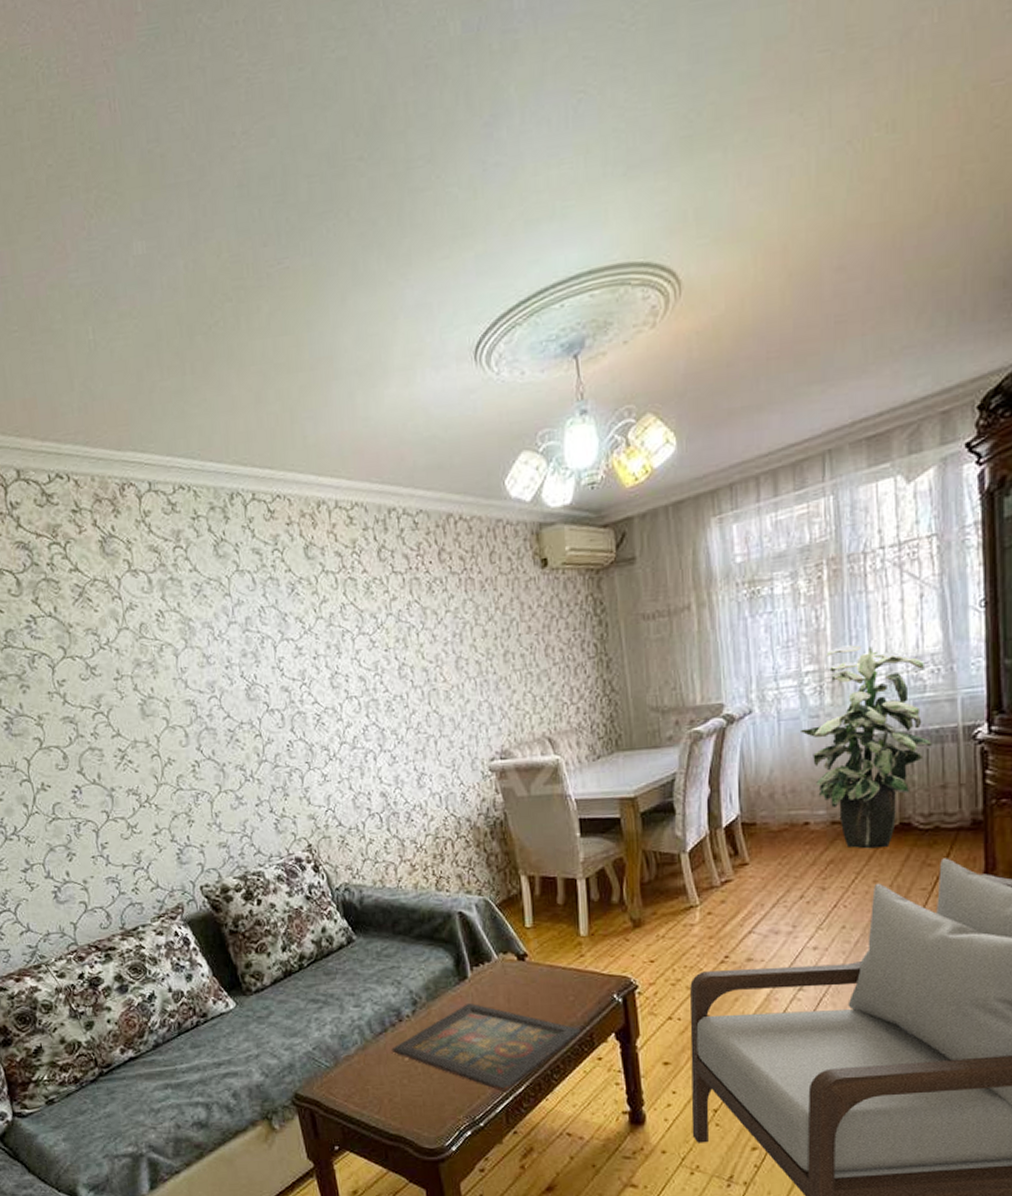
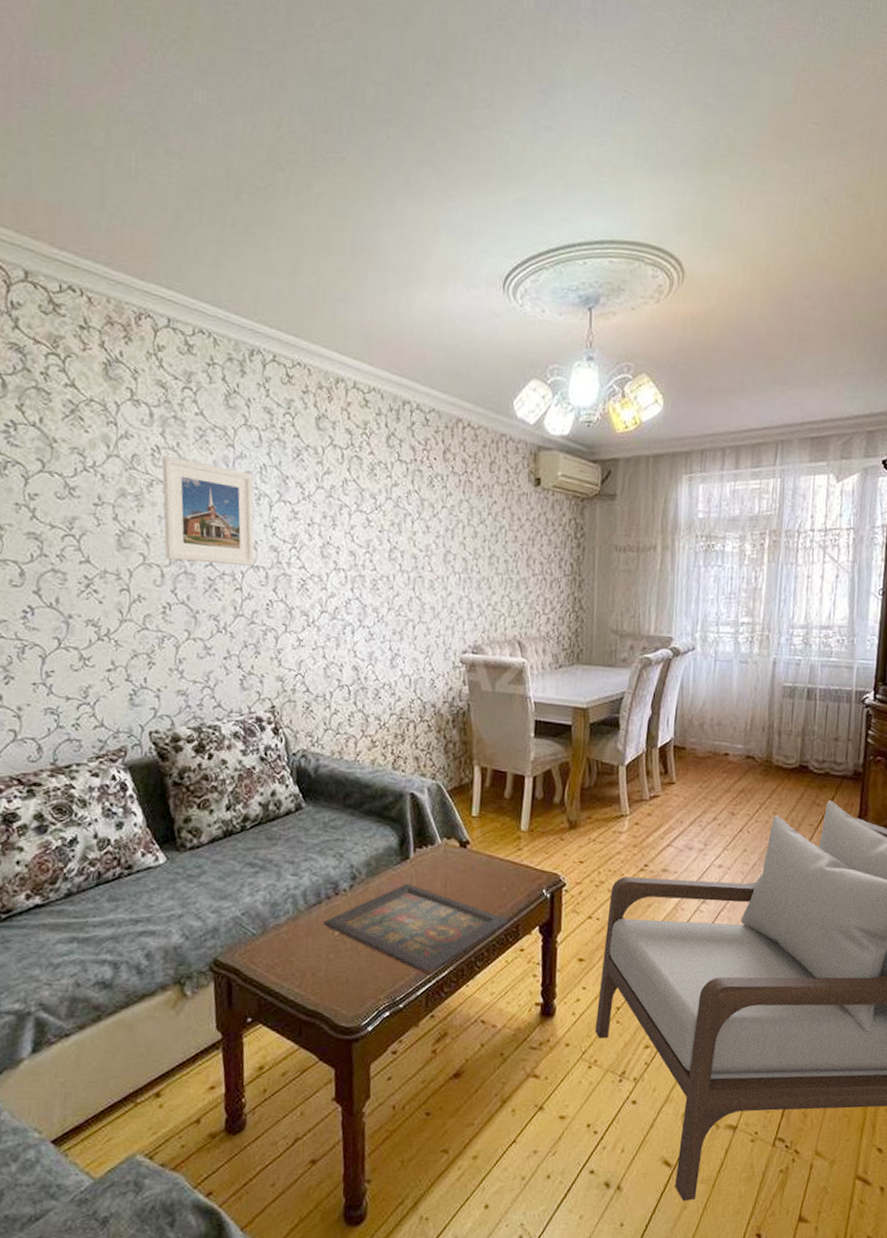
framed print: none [166,617,269,719] -> present [161,455,255,566]
indoor plant: present [799,645,932,849] -> none [730,606,833,785]

